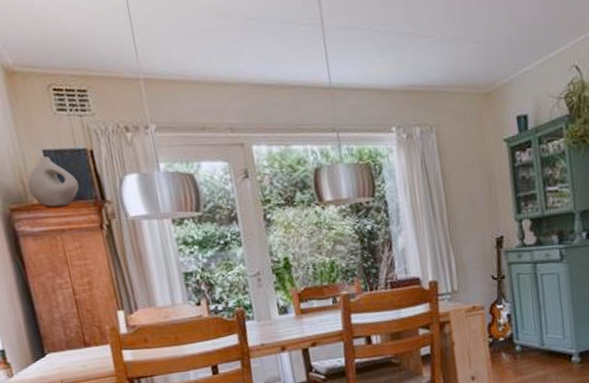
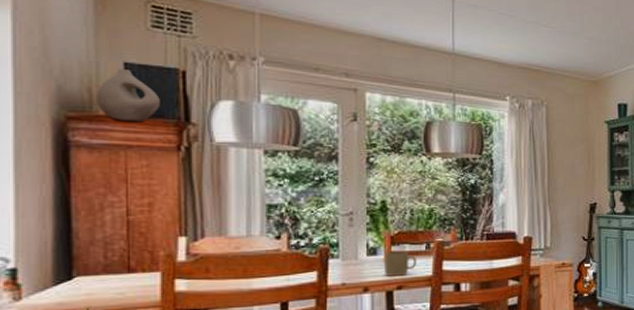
mug: none [294,307,326,334] -> present [383,251,416,276]

